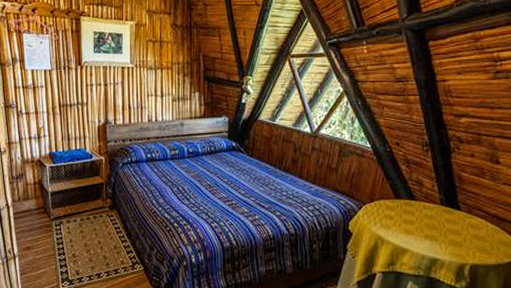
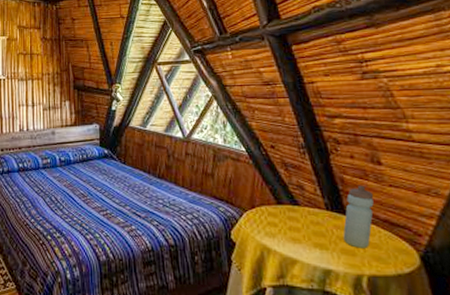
water bottle: none [453,182,488,240] -> present [343,185,374,248]

